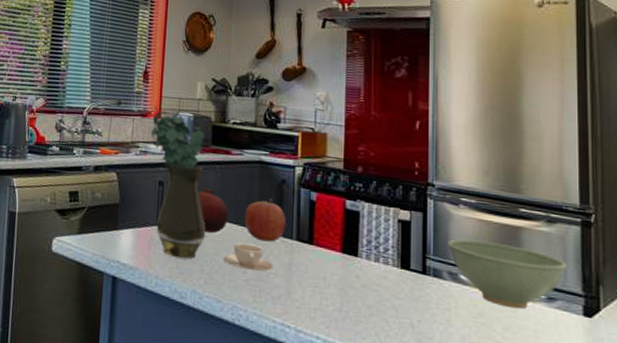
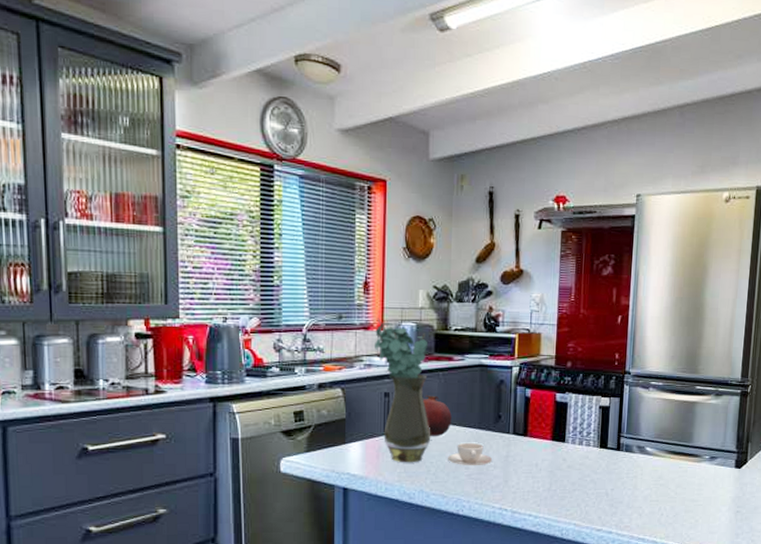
fruit: present [244,199,286,242] -> none [466,399,504,438]
bowl: present [447,239,567,310] -> none [638,417,727,469]

